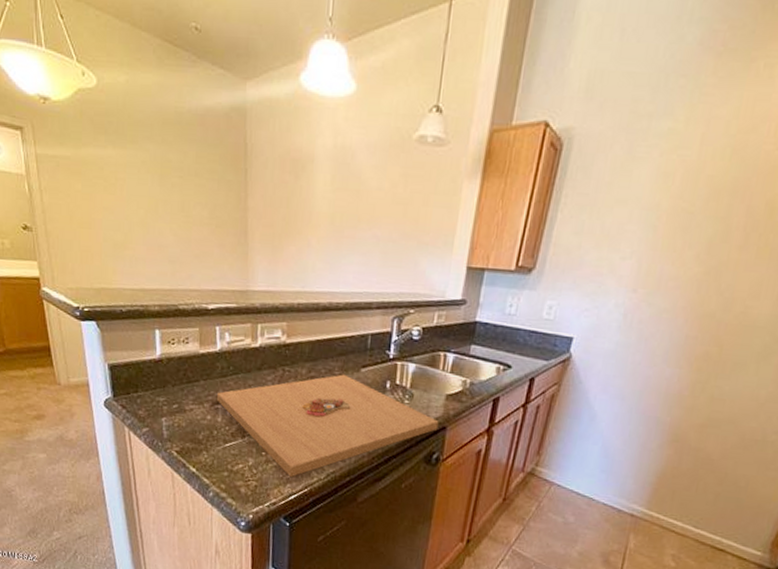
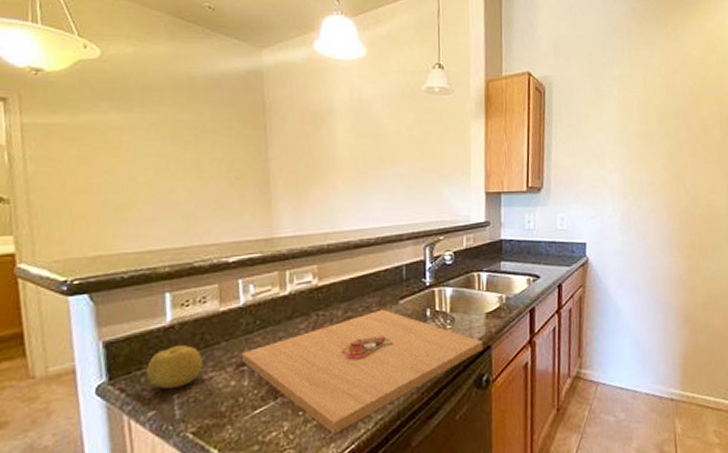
fruit: none [141,377,186,413] -> present [146,345,204,389]

